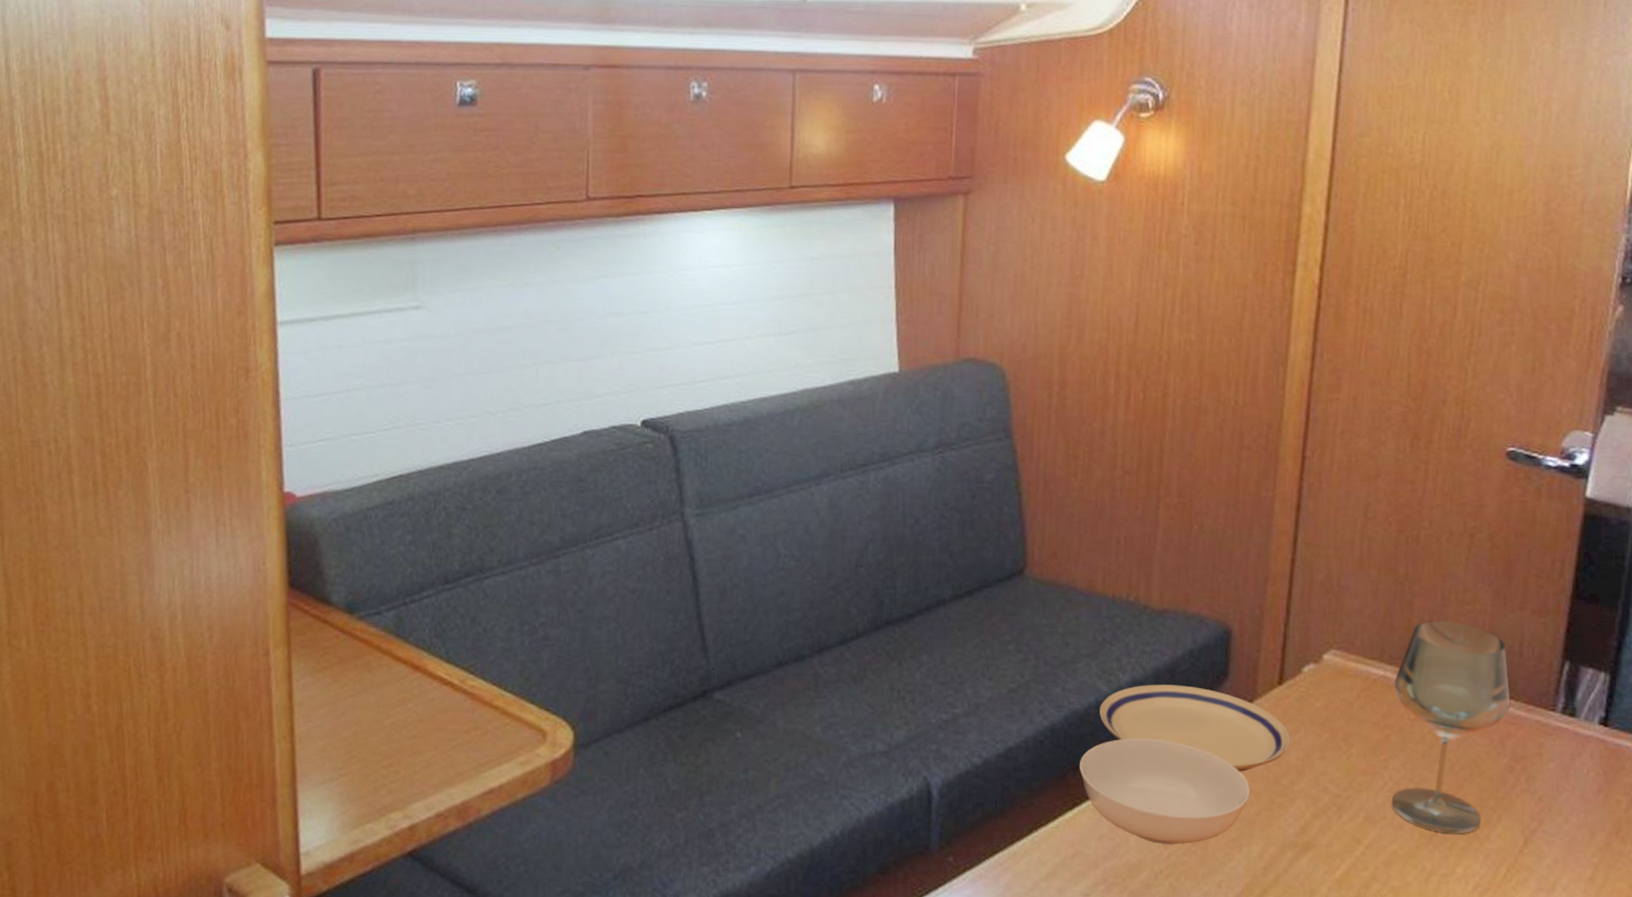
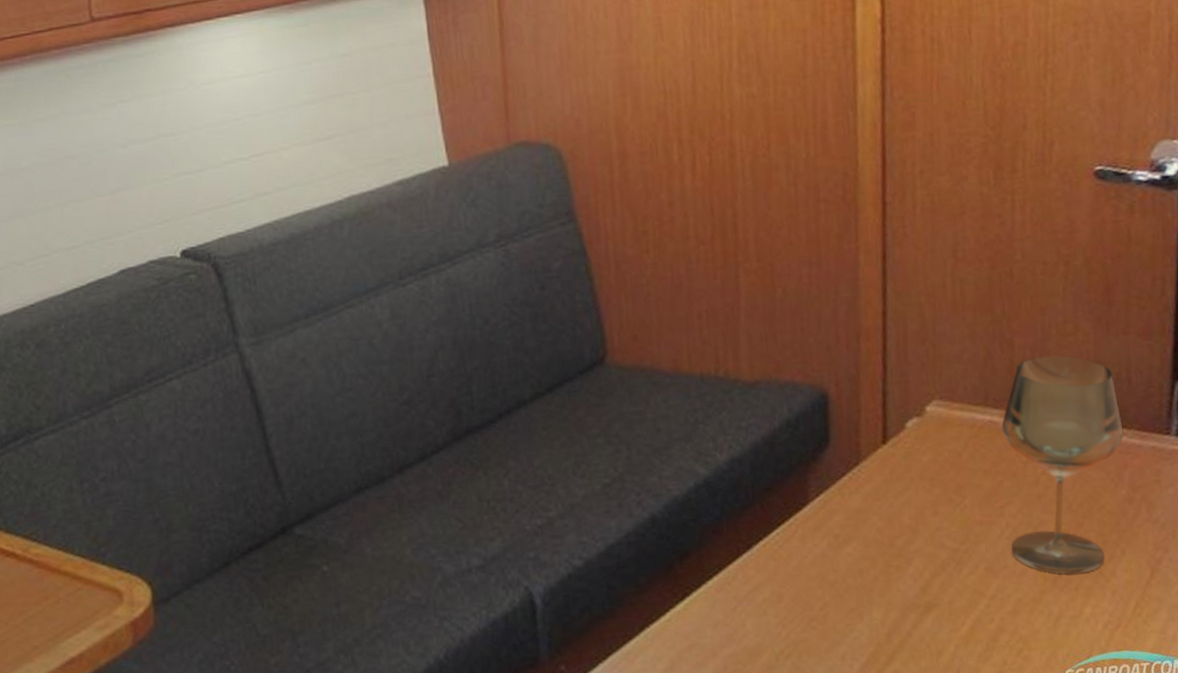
bowl: present [1079,738,1251,845] -> none [684,516,866,624]
plate: present [1100,684,1290,772] -> none [700,457,901,539]

